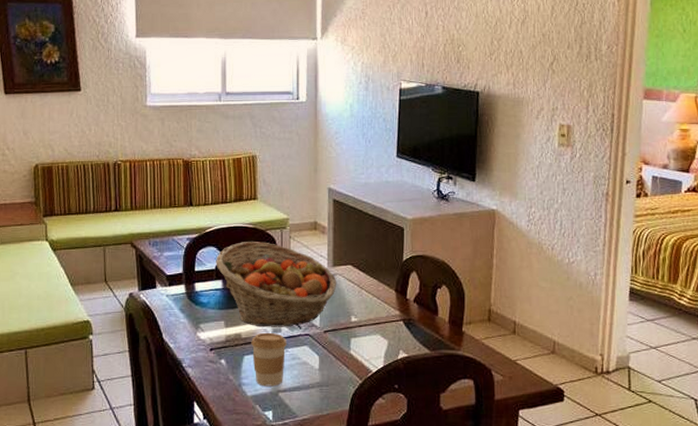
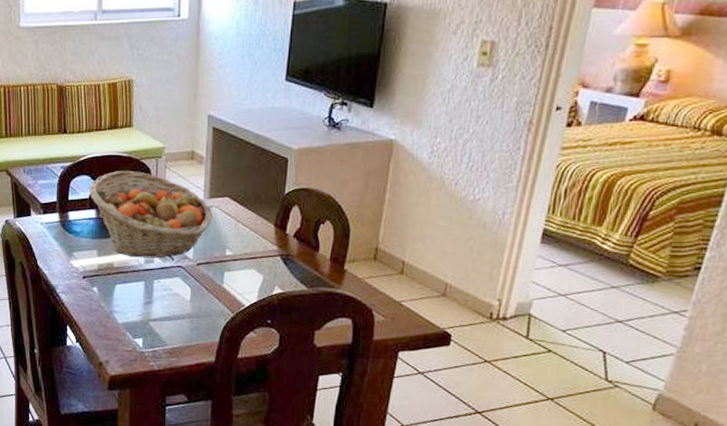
coffee cup: present [251,333,287,387] -> none [123,263,159,316]

